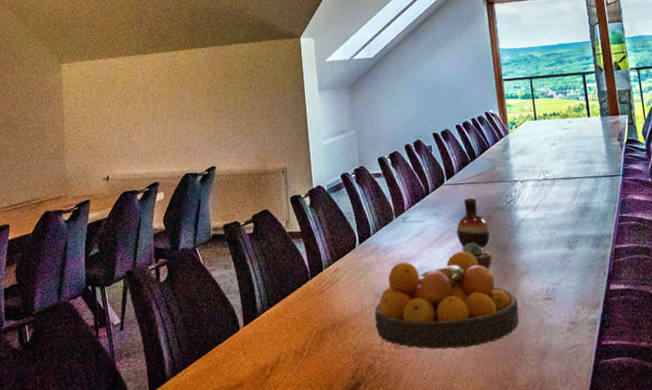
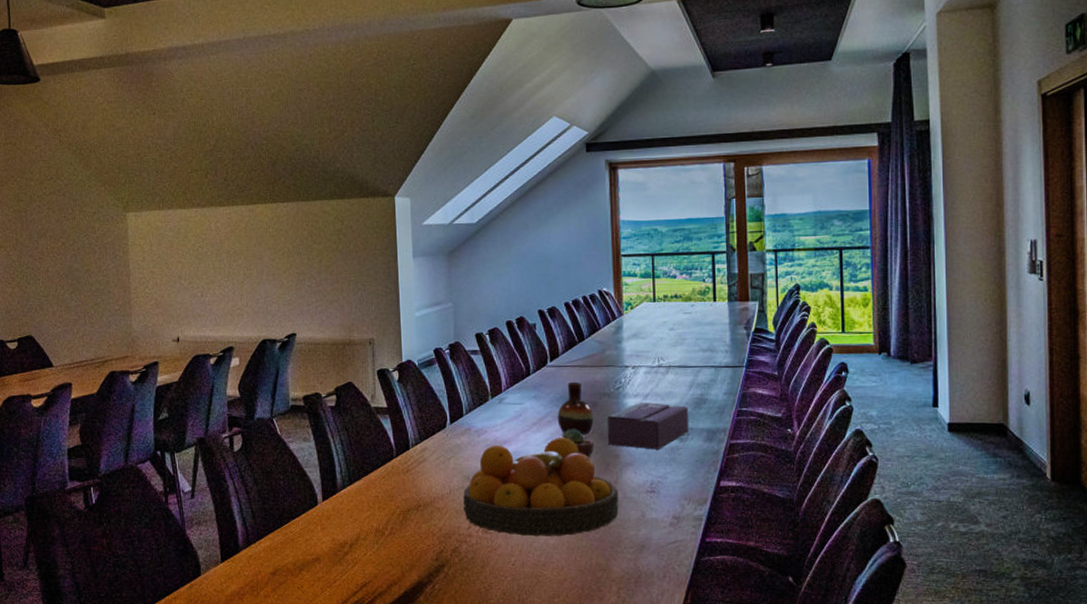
tissue box: none [502,213,577,258] -> present [607,402,689,450]

